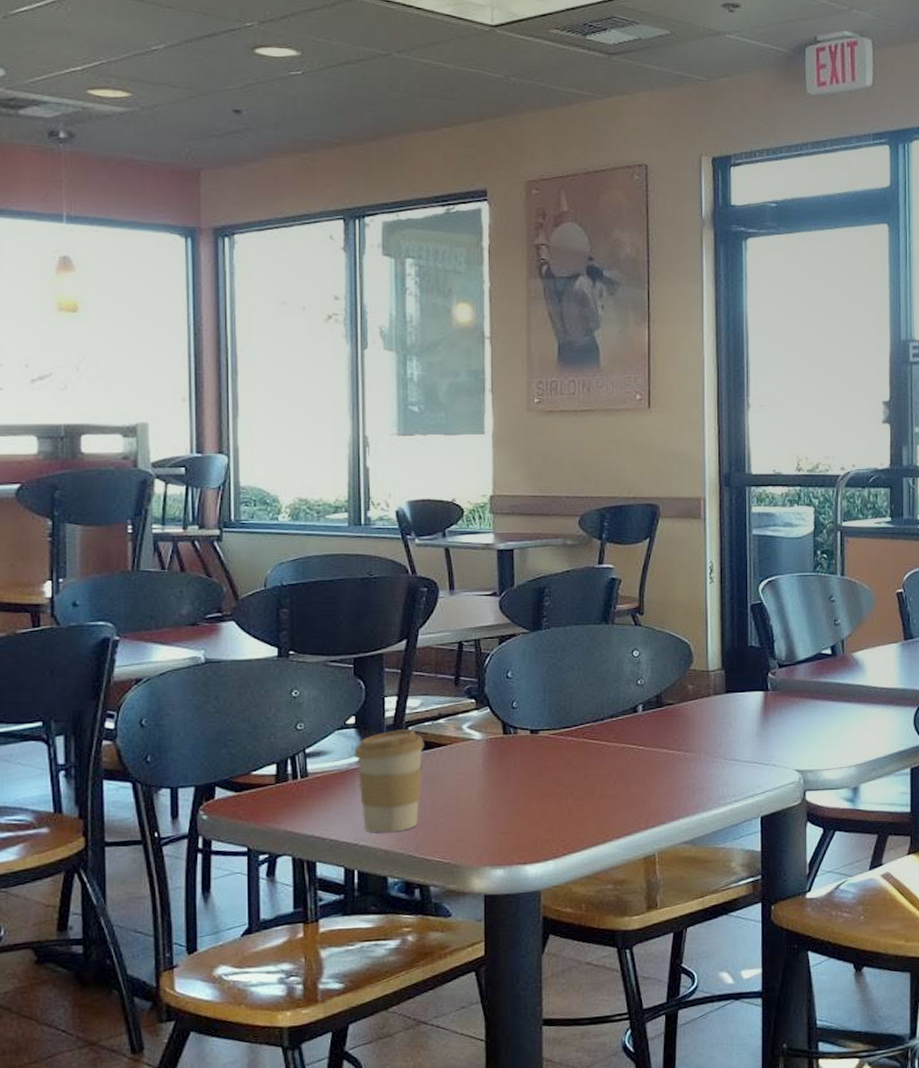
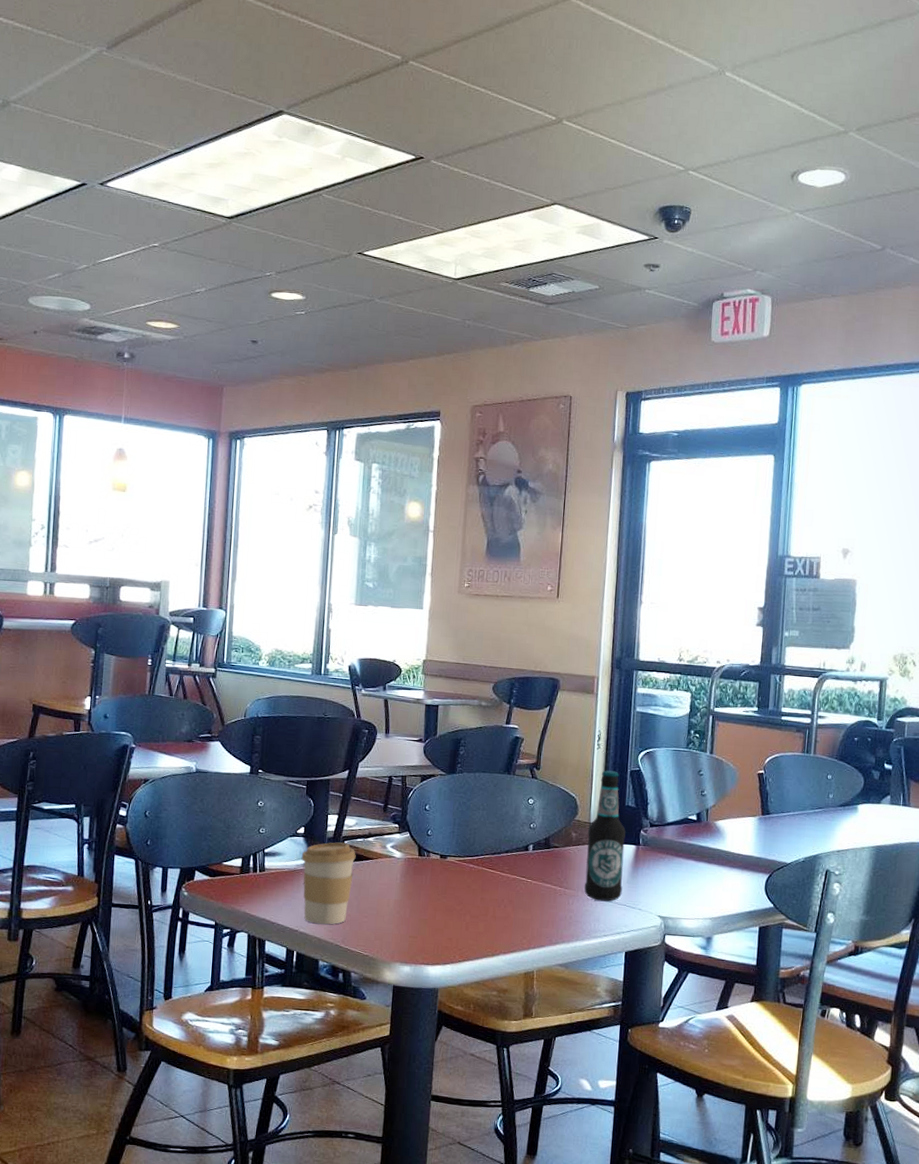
bottle: none [706,607,752,761] -> present [584,770,626,901]

